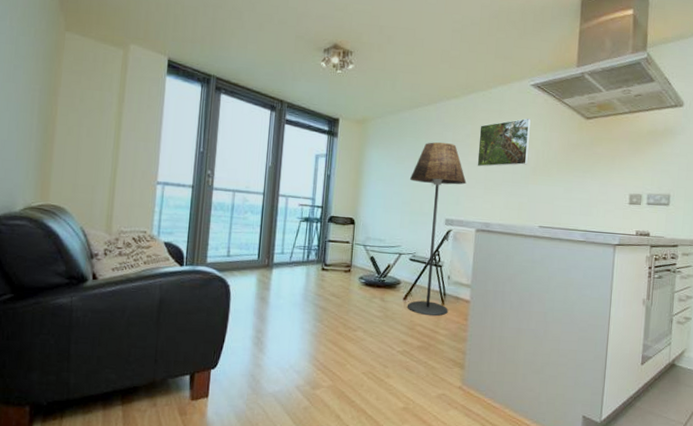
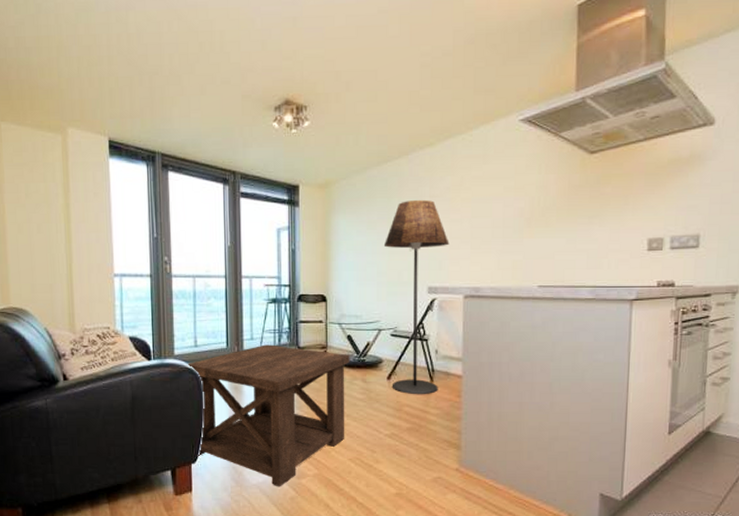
side table: none [217,259,372,397] -> present [187,344,350,487]
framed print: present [477,118,531,167] -> none [460,160,522,224]

